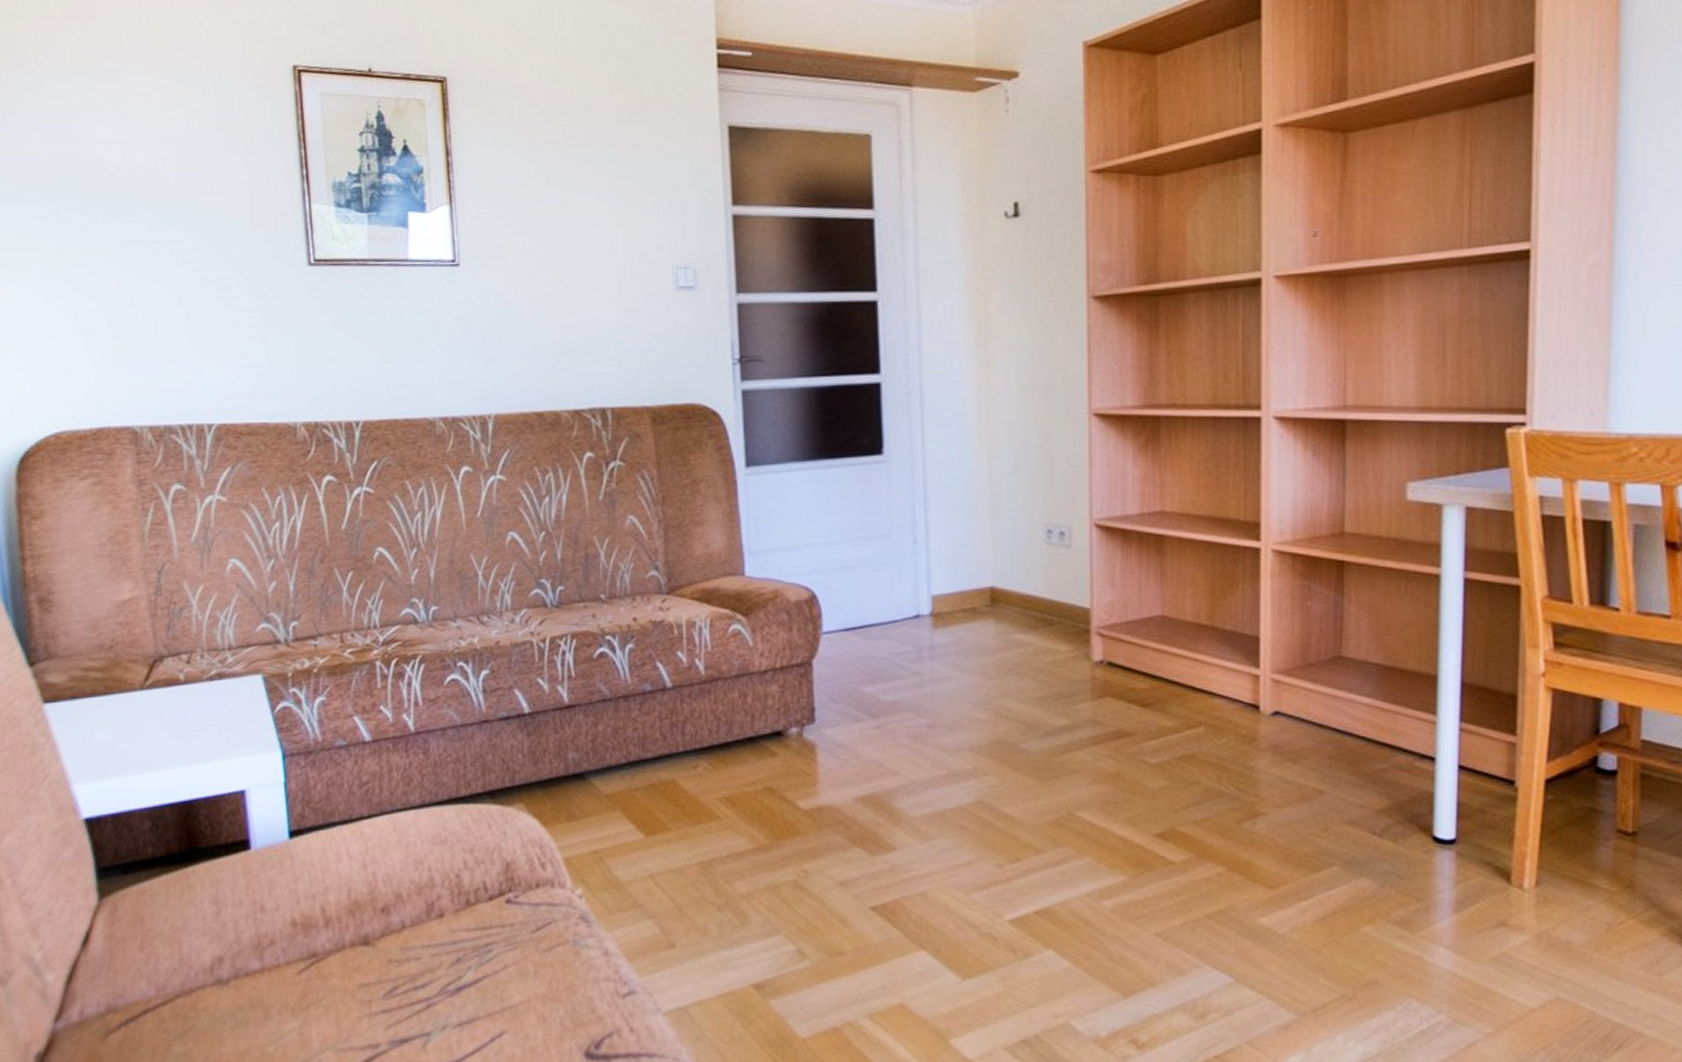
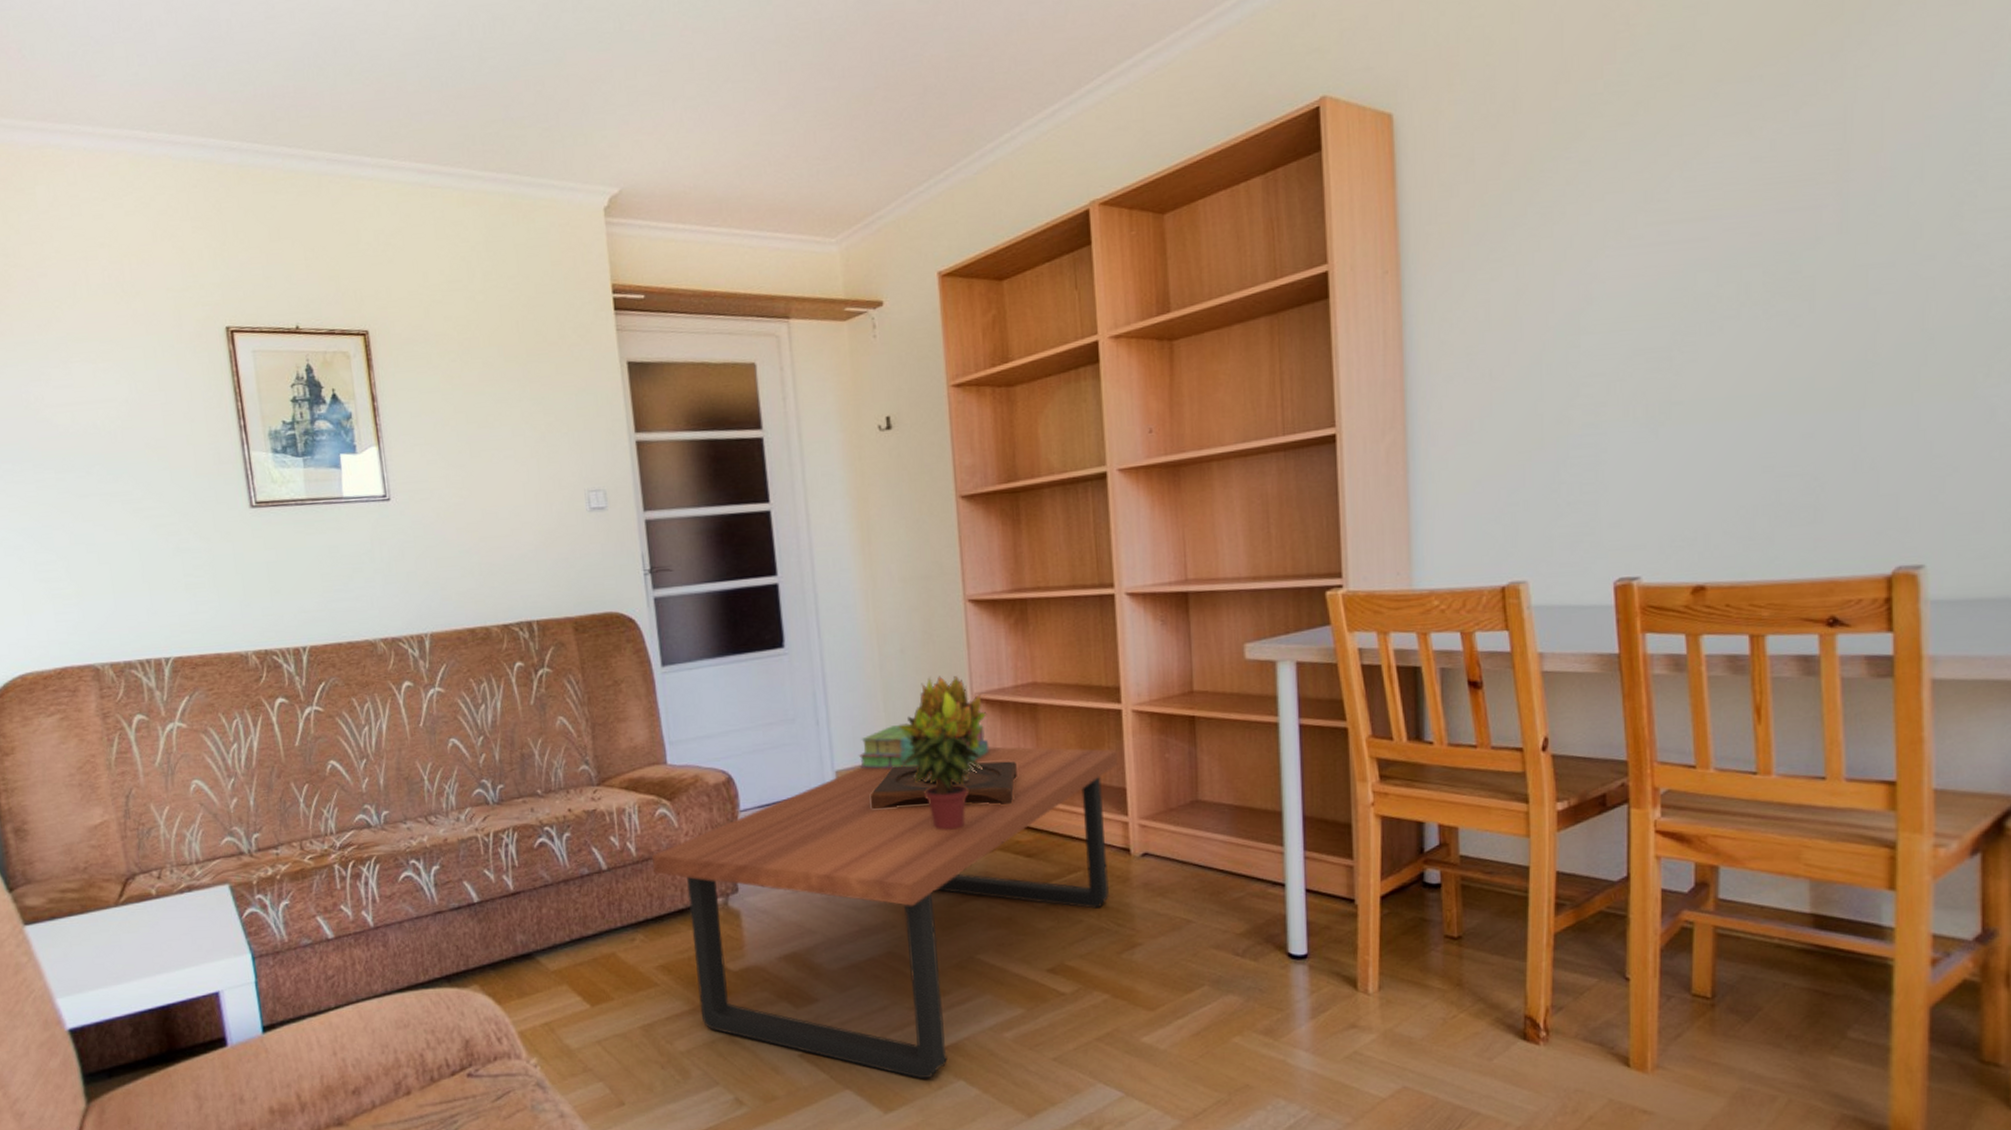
coffee table: none [722,580,1254,946] -> present [652,746,1119,1079]
stack of books: none [958,549,1107,598] -> present [858,725,990,769]
wooden tray: none [968,594,1138,647] -> present [869,760,1019,810]
potted plant: none [1005,497,1107,670] -> present [898,676,987,830]

